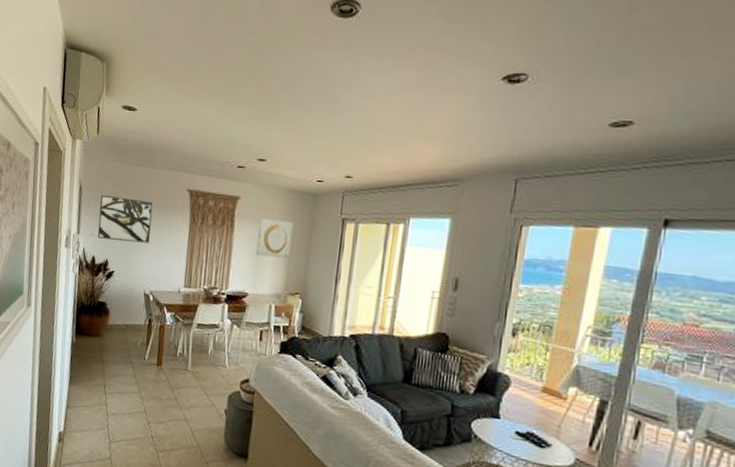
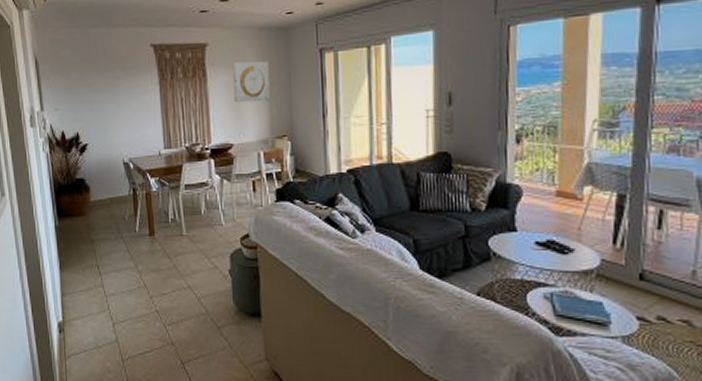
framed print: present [97,194,153,243] -> none [59,63,120,112]

